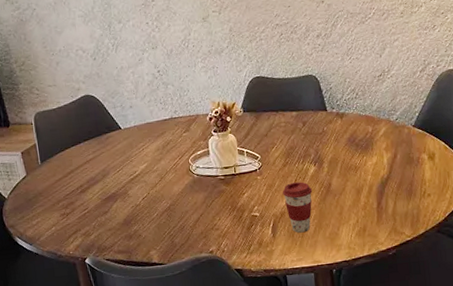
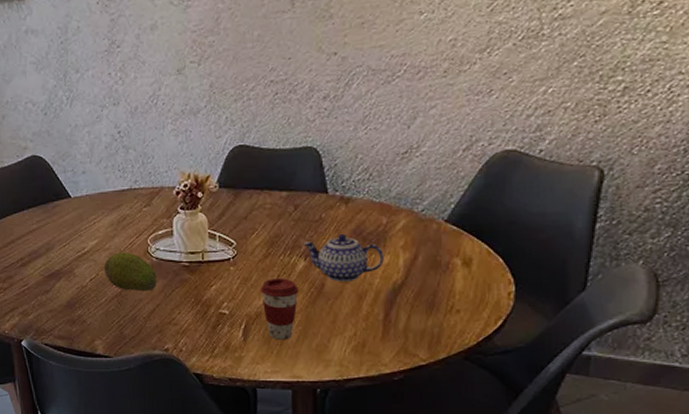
fruit: none [154,172,200,205] -> present [104,252,158,292]
teapot: none [312,142,373,181] -> present [303,233,384,282]

